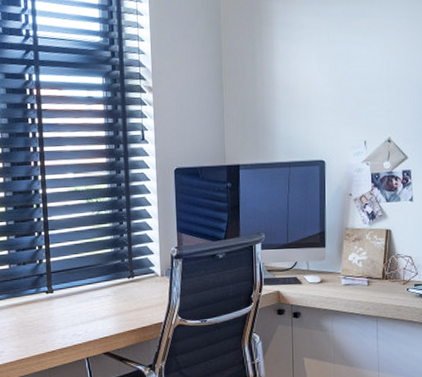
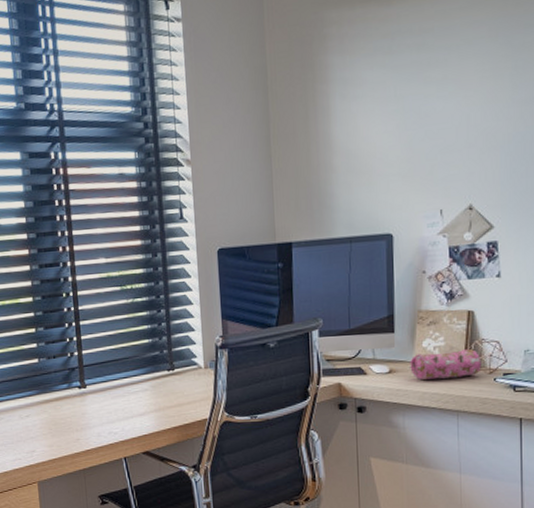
pencil case: none [338,262,397,289] -> present [410,348,482,380]

